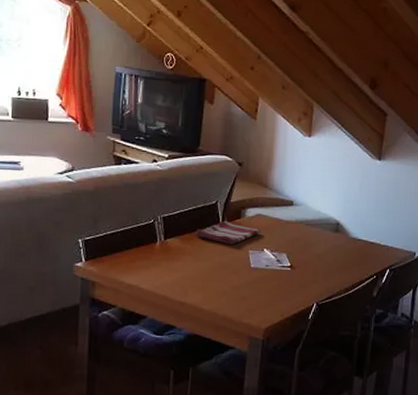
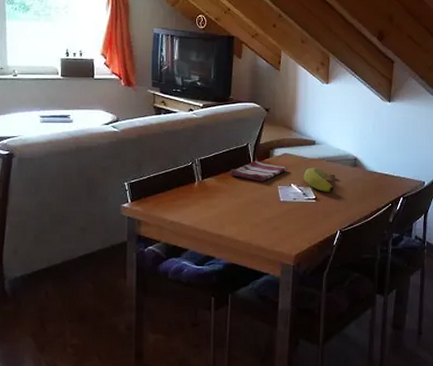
banana: none [278,231,314,261] -> present [304,167,335,193]

